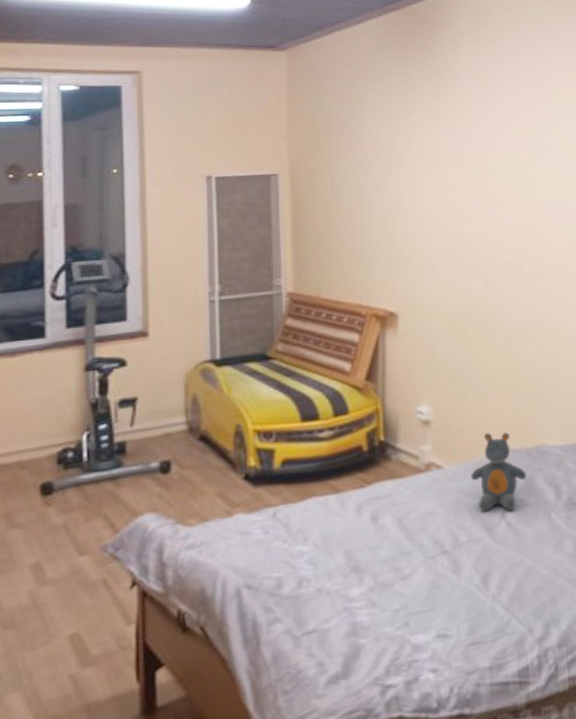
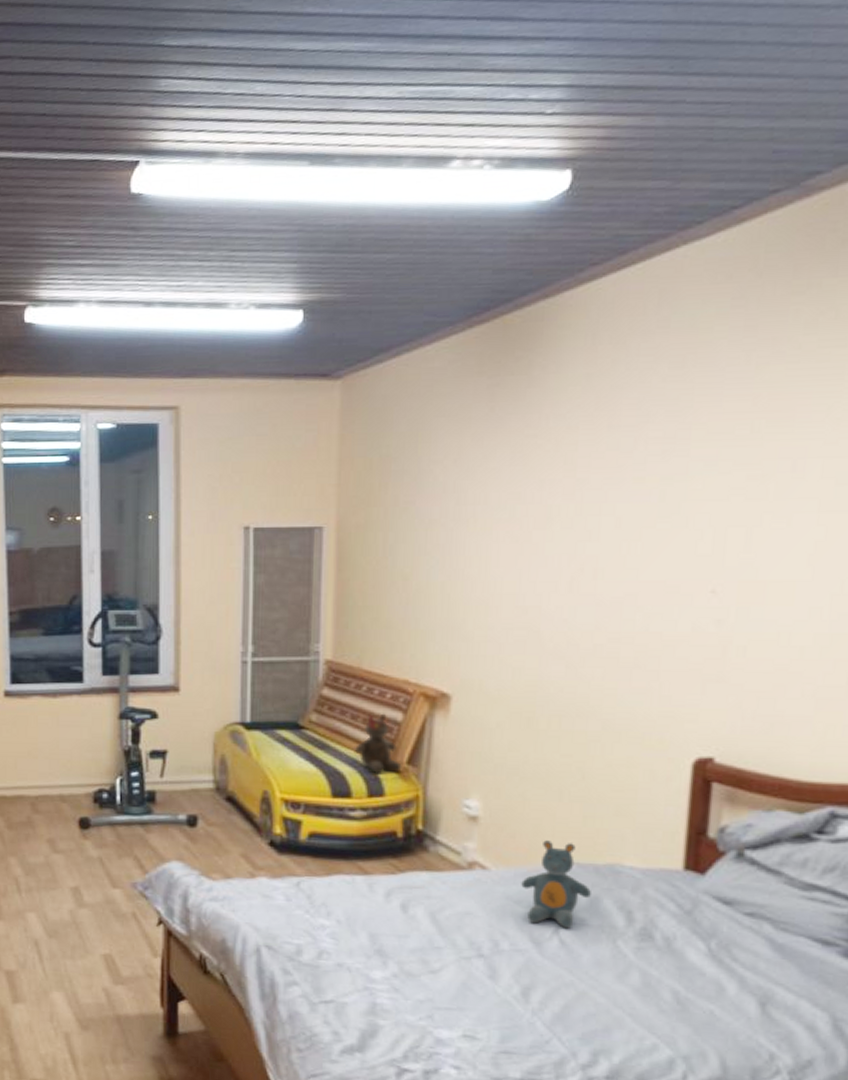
teddy bear: none [318,336,362,393] -> present [354,713,402,773]

